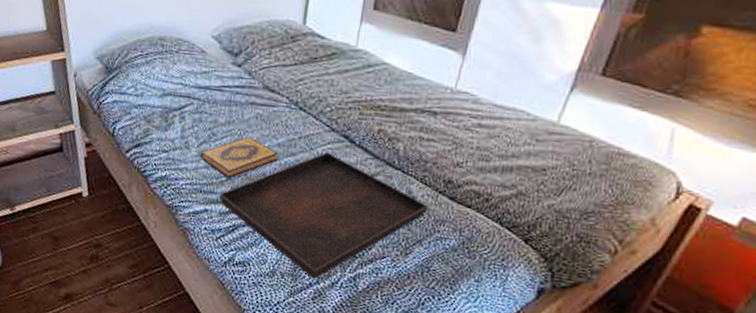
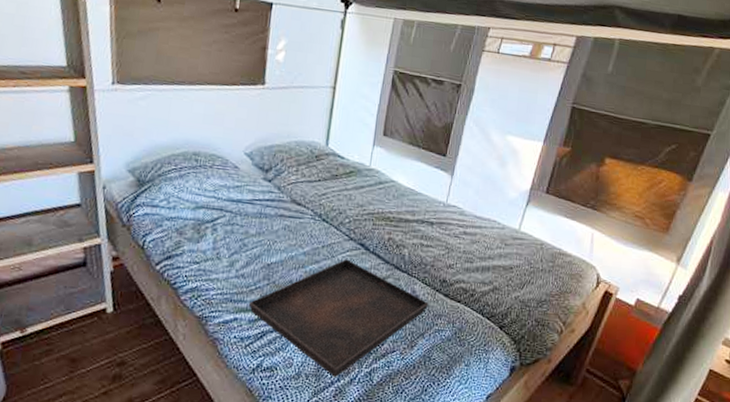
hardback book: present [201,136,279,179] -> none [232,246,305,287]

